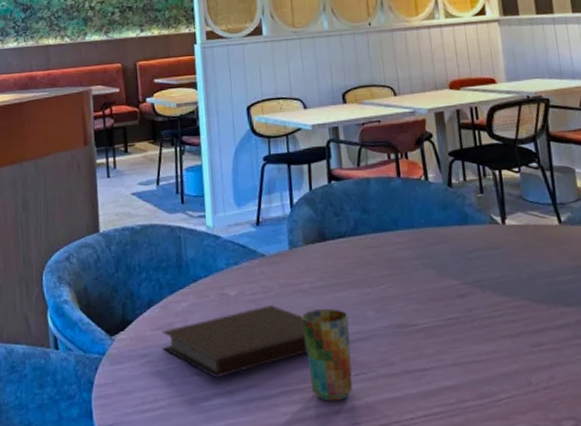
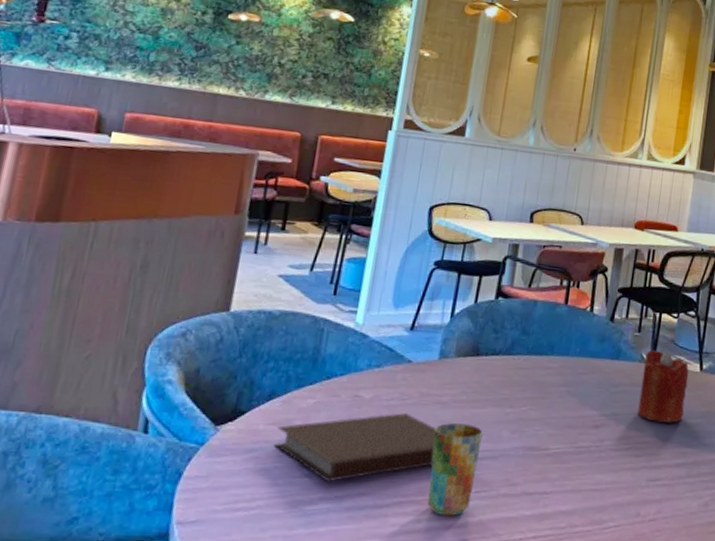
candle: none [494,206,553,284] -> present [638,349,689,423]

